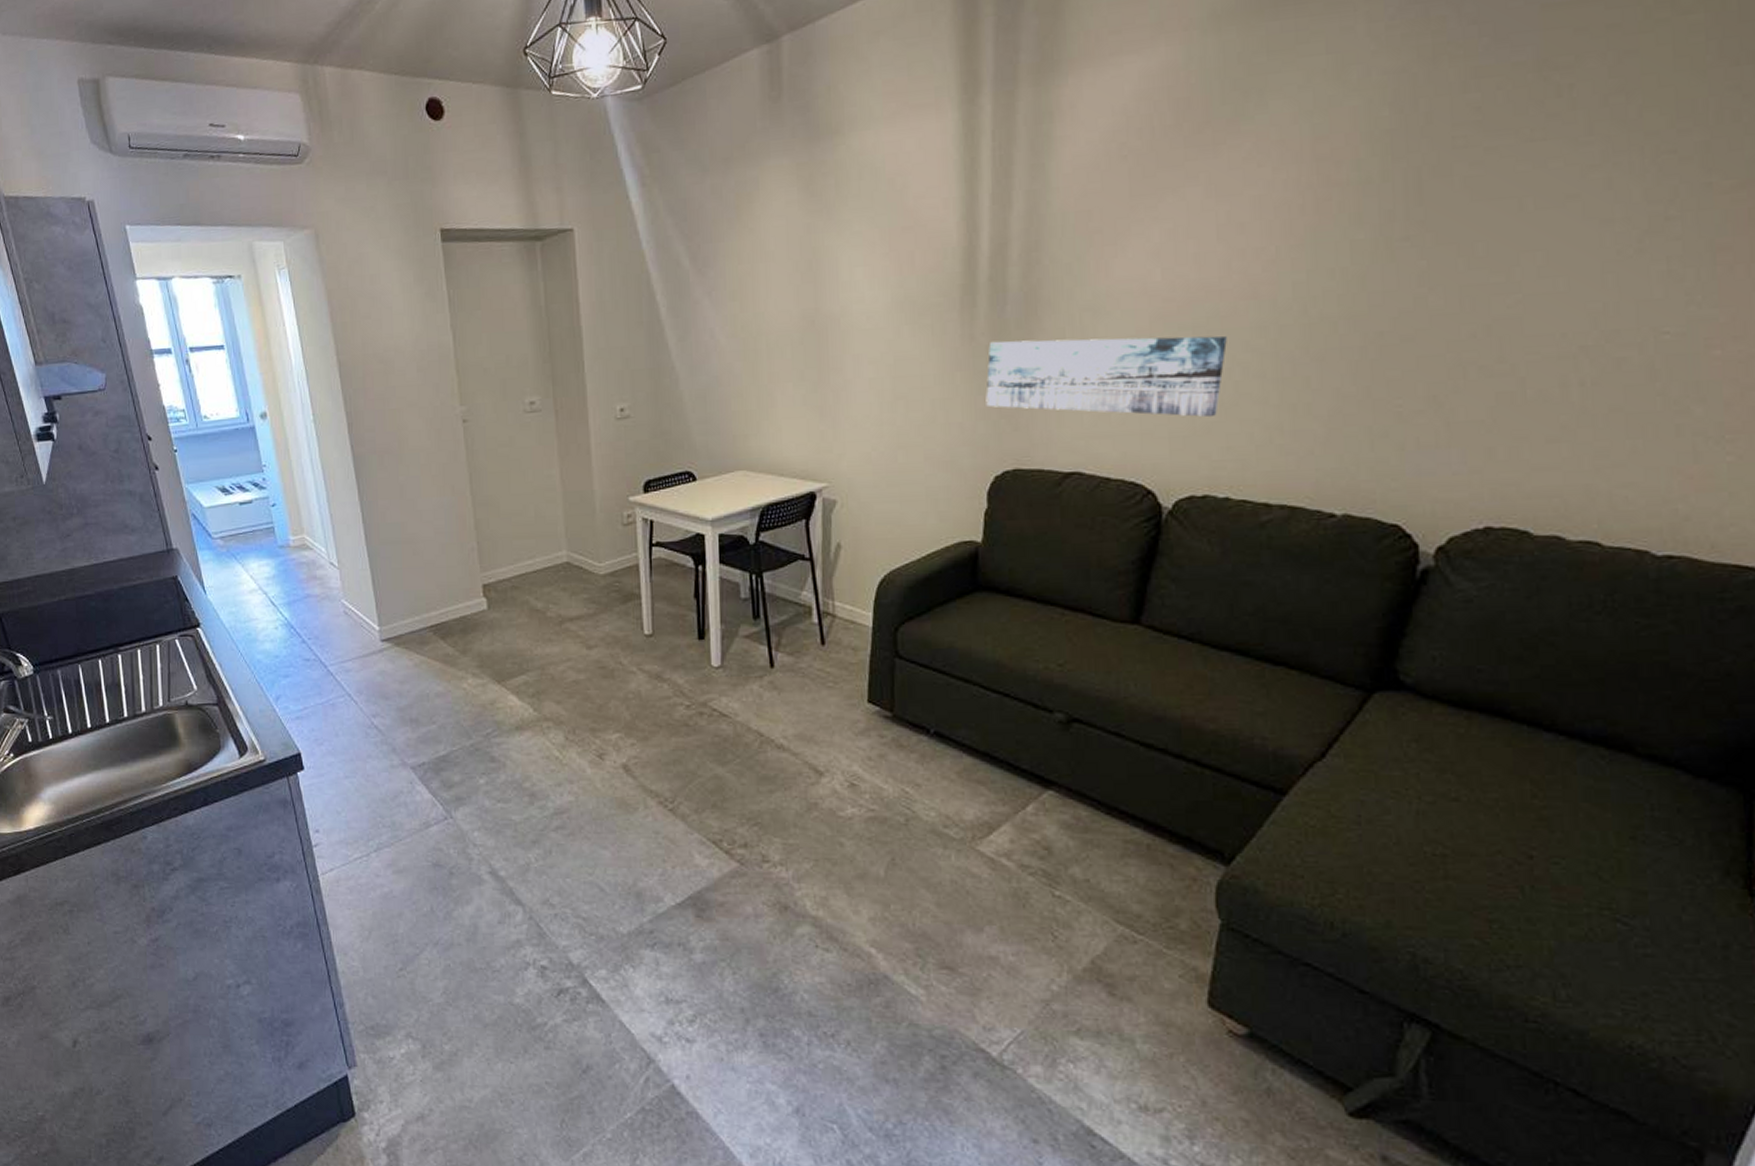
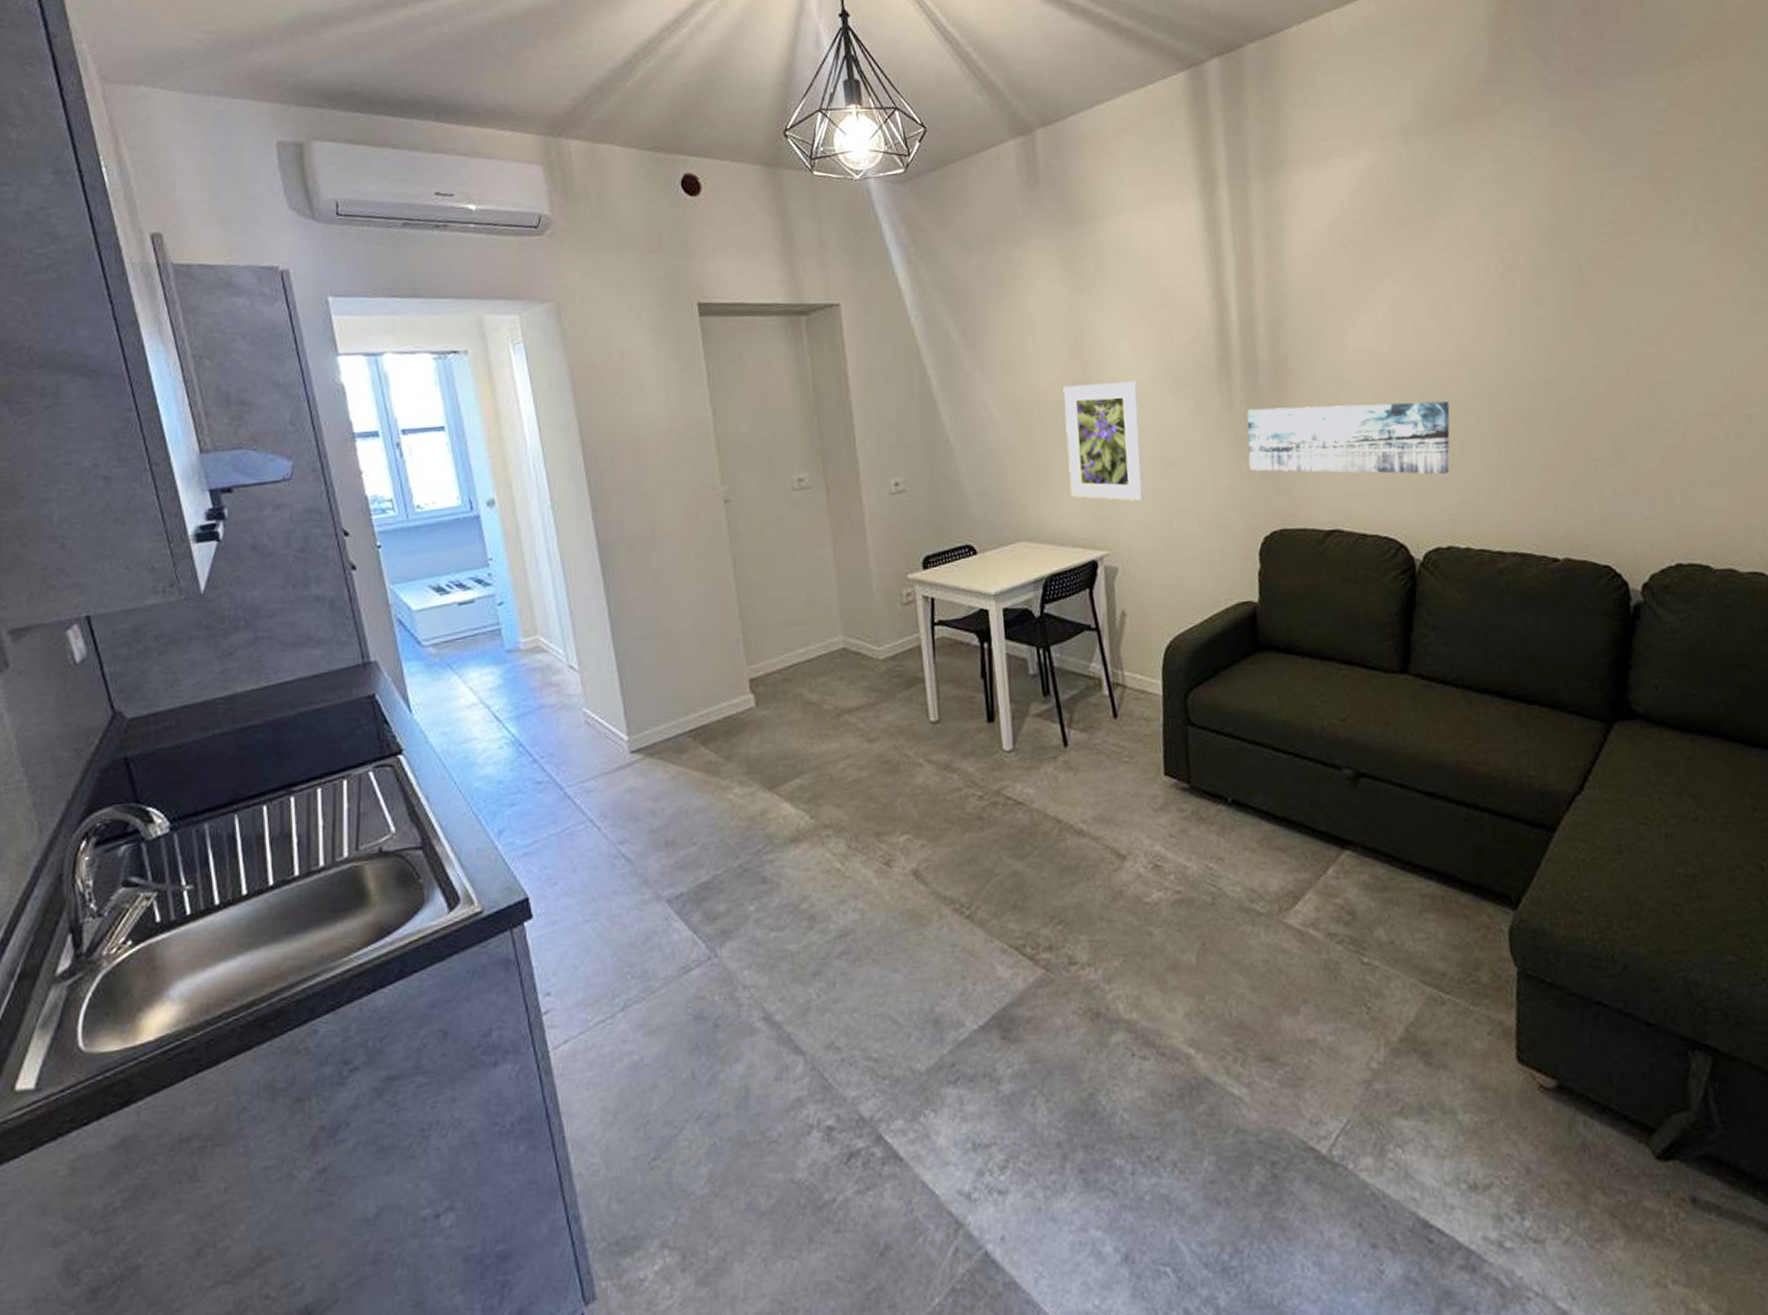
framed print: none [792,310,872,435] -> present [1063,381,1144,502]

